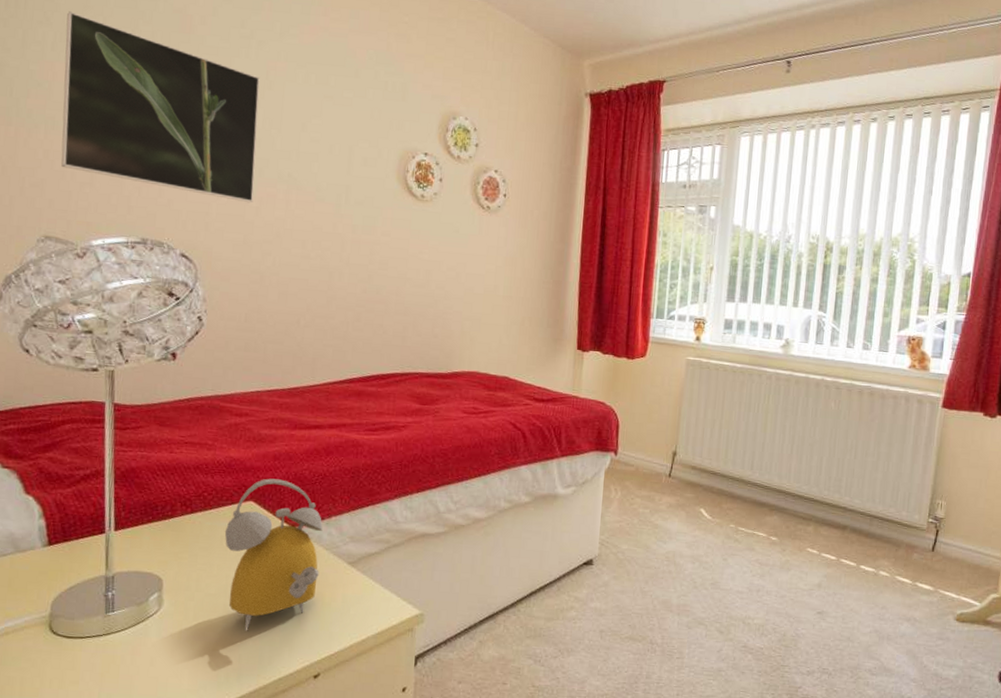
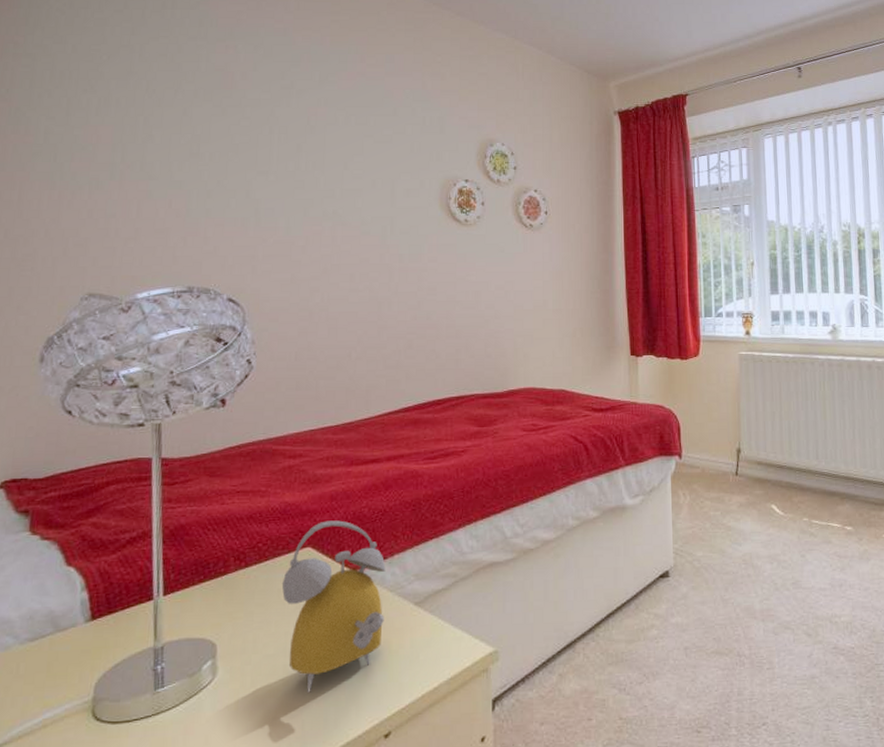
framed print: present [61,11,260,203] -> none [105,78,301,243]

